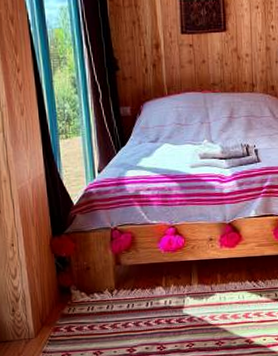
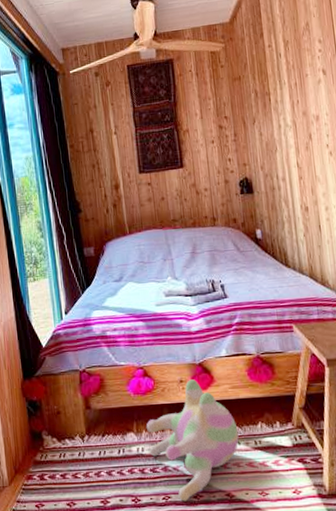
plush toy: none [174,238,261,348] -> present [146,379,239,502]

